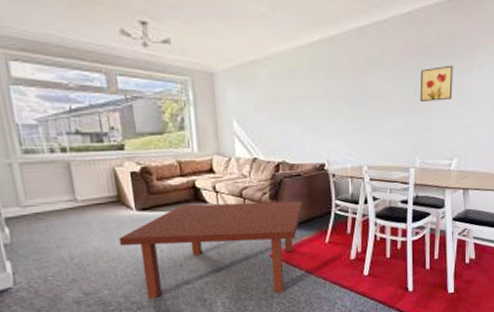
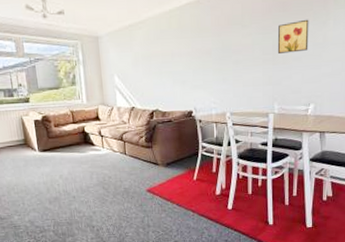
coffee table: present [118,201,302,299] -> none [25,143,173,224]

